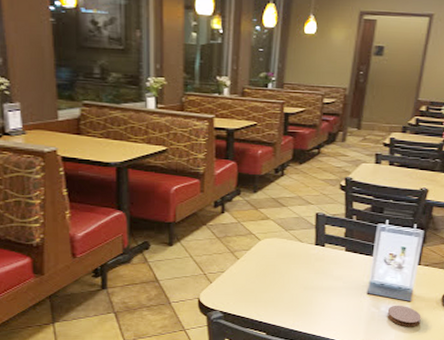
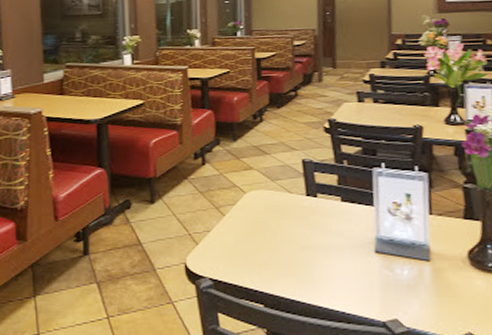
coaster: present [387,305,421,327] -> none [403,265,448,295]

